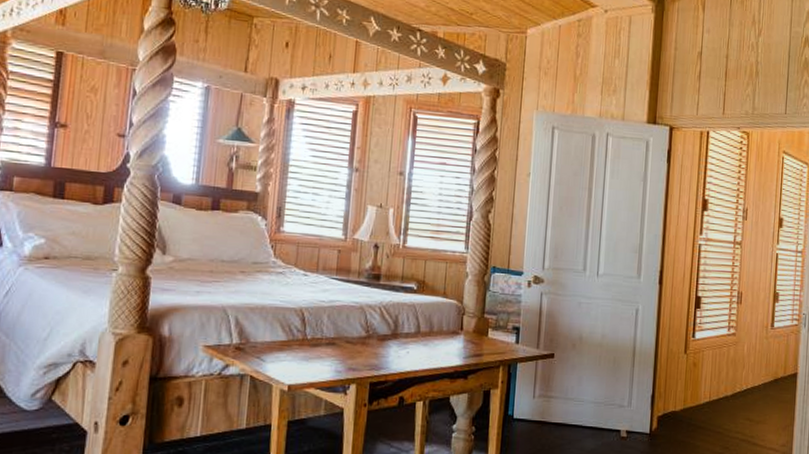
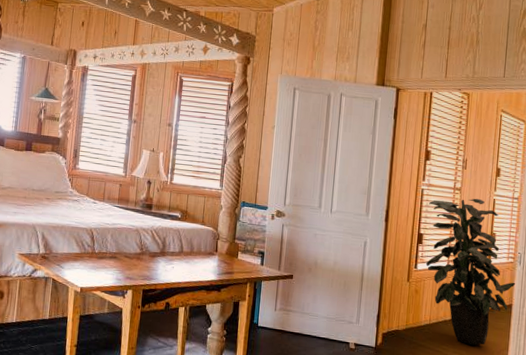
indoor plant: none [705,253,801,423] -> present [426,198,516,345]

